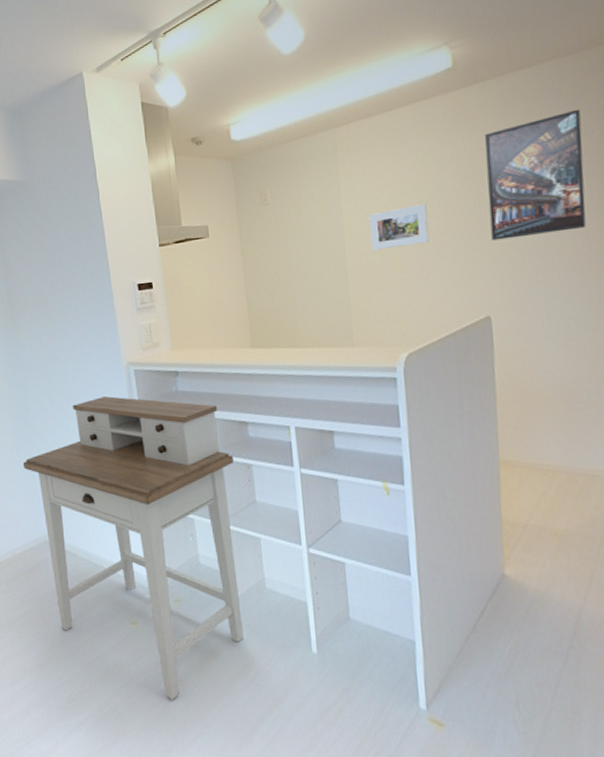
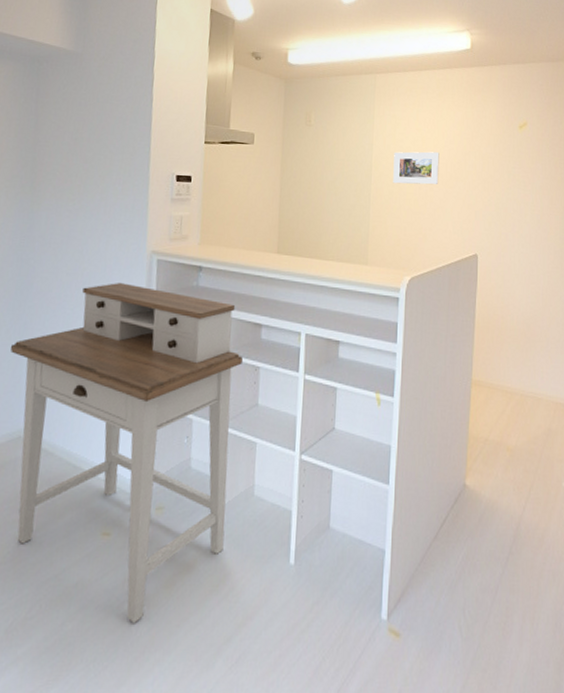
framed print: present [484,109,586,241] -> none [485,103,554,195]

